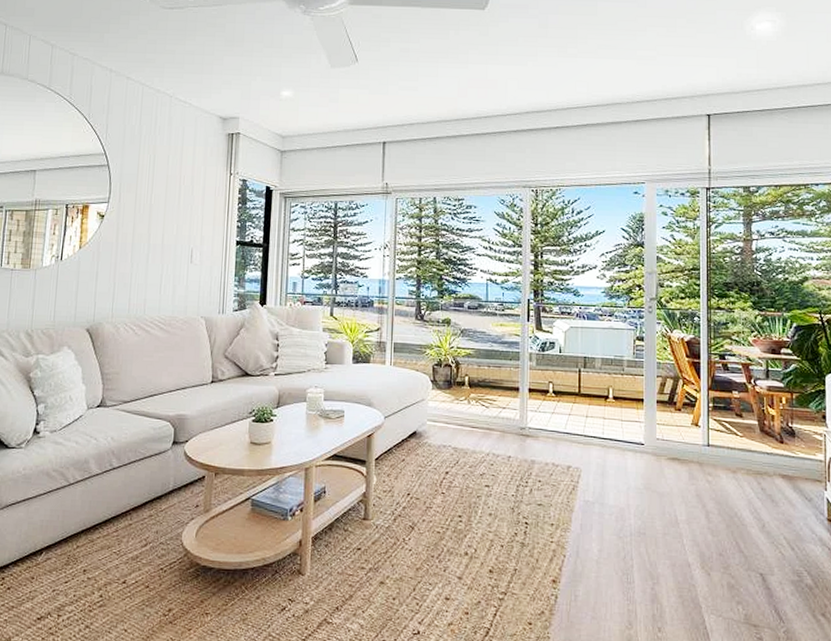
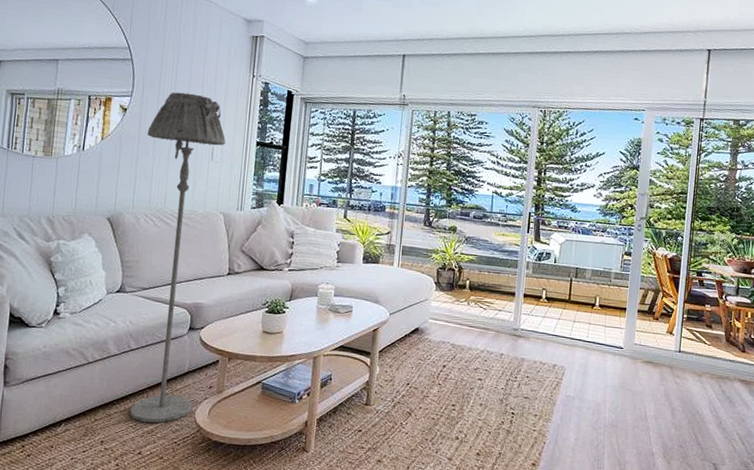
floor lamp: none [113,195,205,548] -> present [130,92,226,423]

